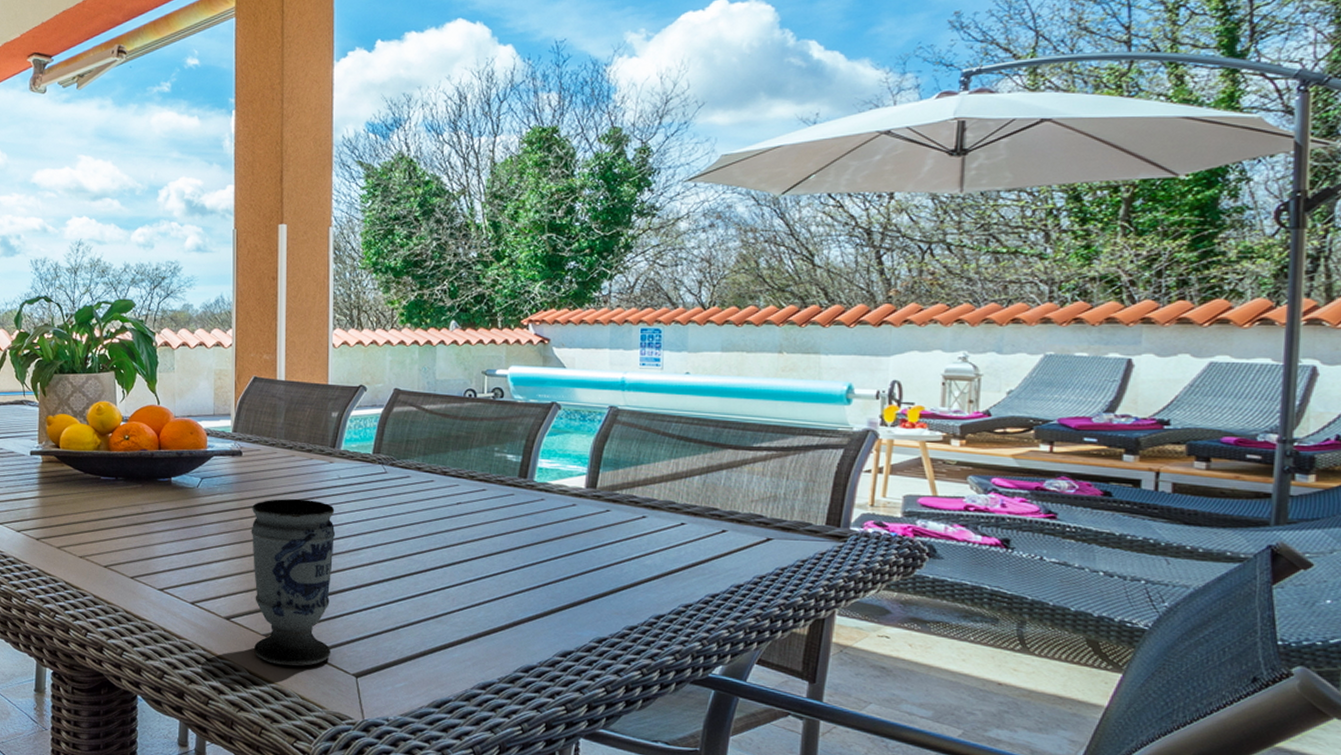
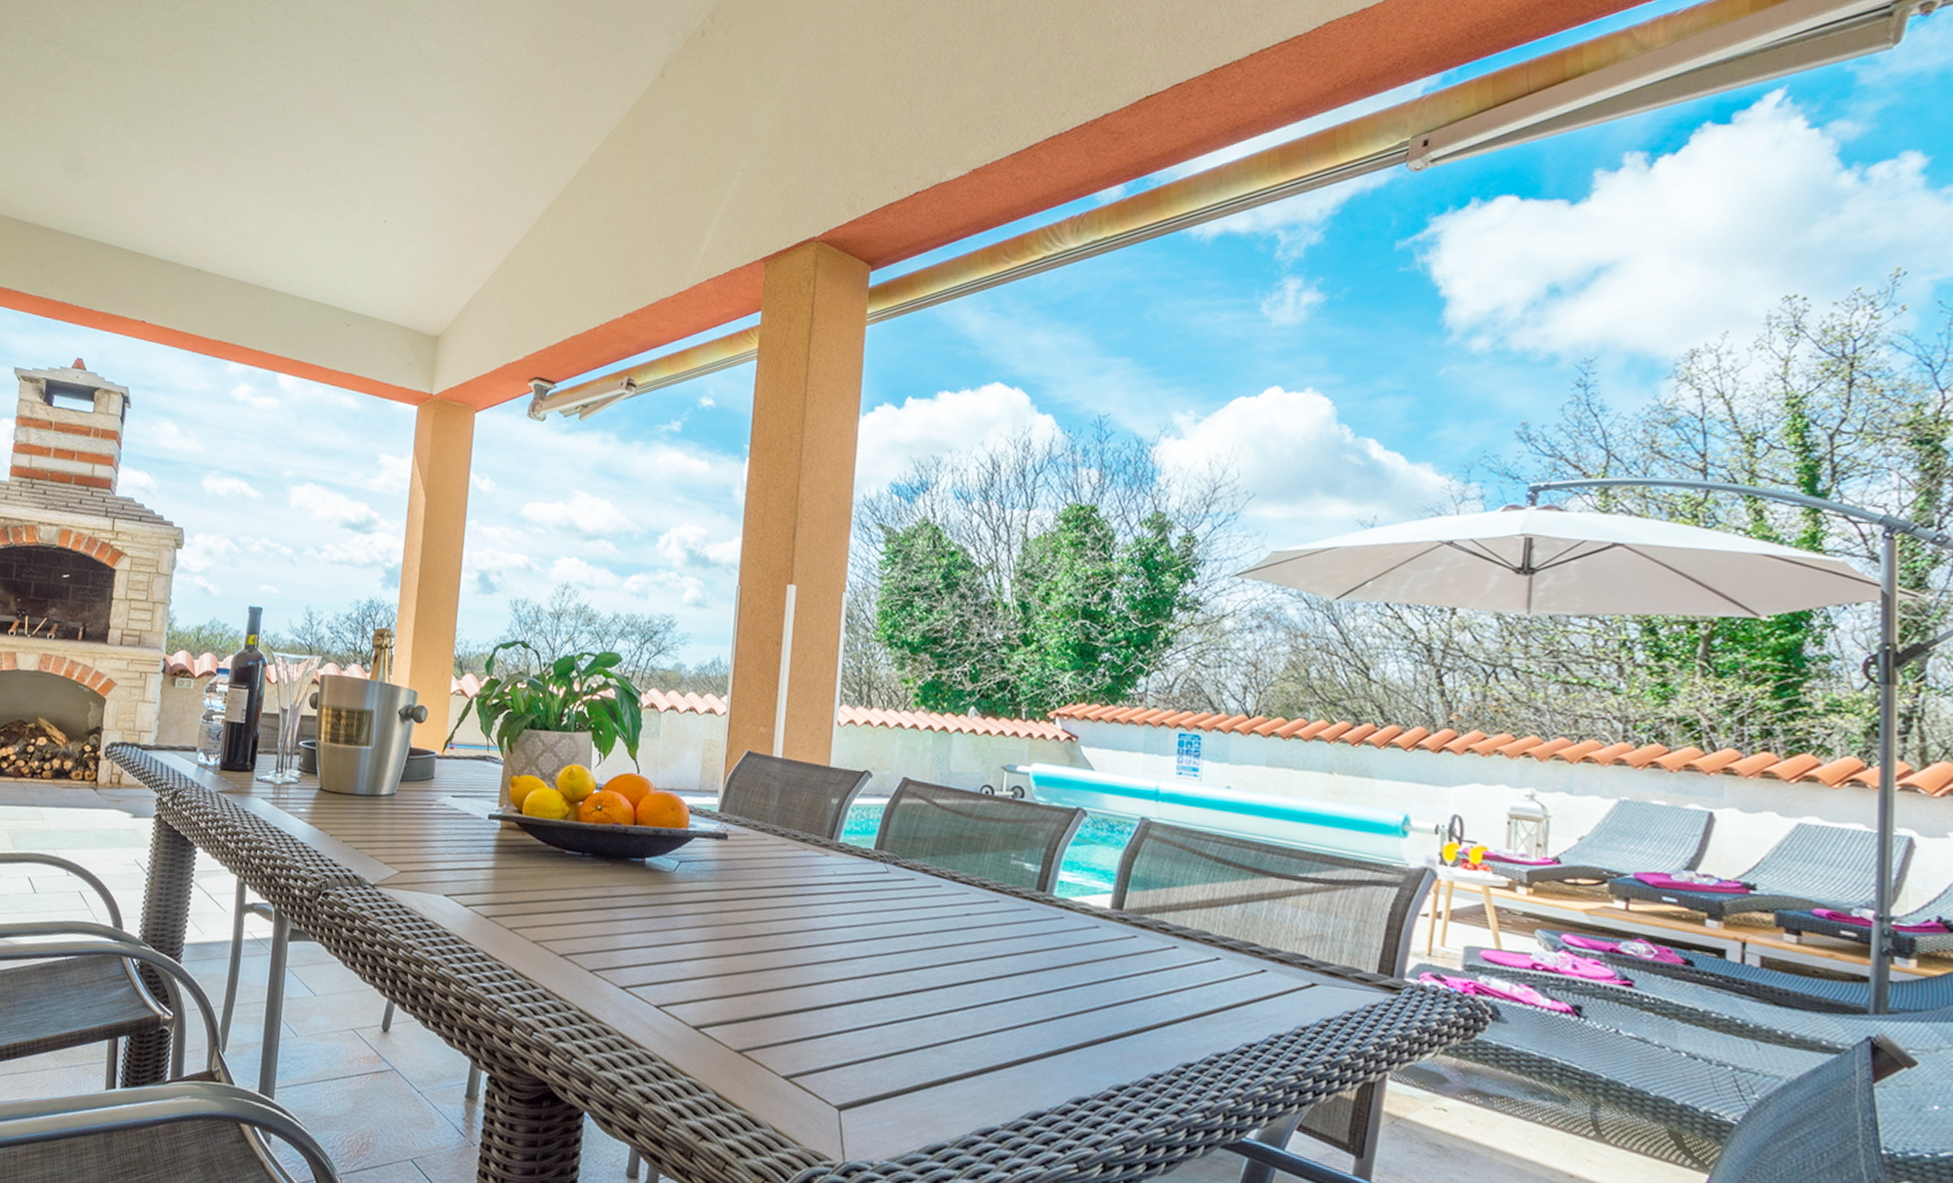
cup: present [251,499,336,666] -> none [724,892,828,1092]

